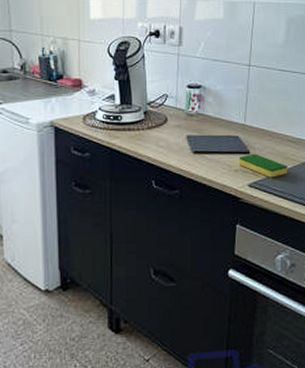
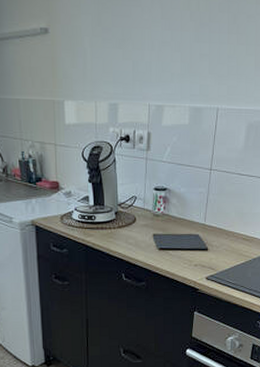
dish sponge: present [238,153,288,178] -> none [198,250,240,272]

